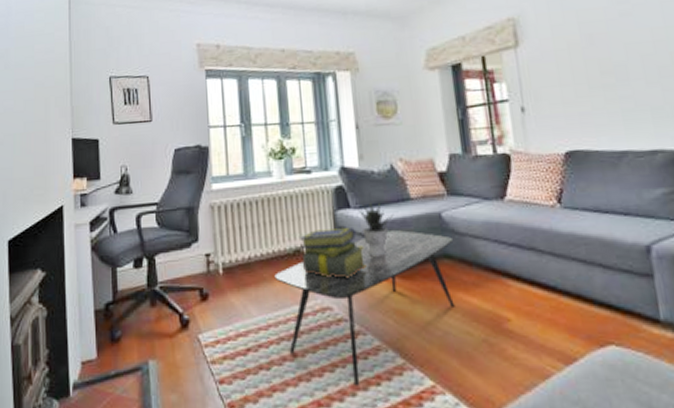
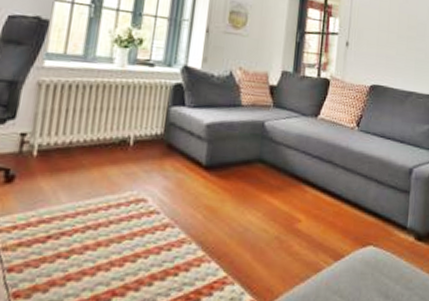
coffee table: present [274,229,455,386] -> none [93,131,270,276]
stack of books: present [300,228,366,278] -> none [126,122,190,172]
potted plant: present [358,202,394,257] -> none [190,104,224,155]

